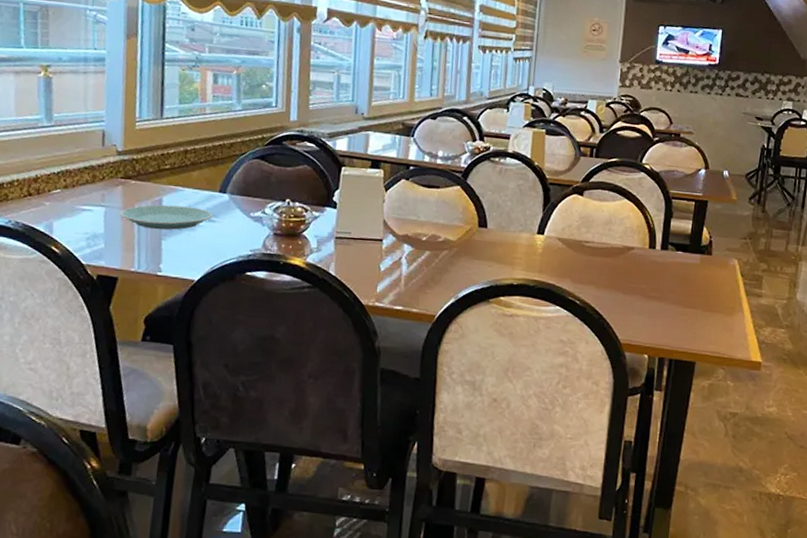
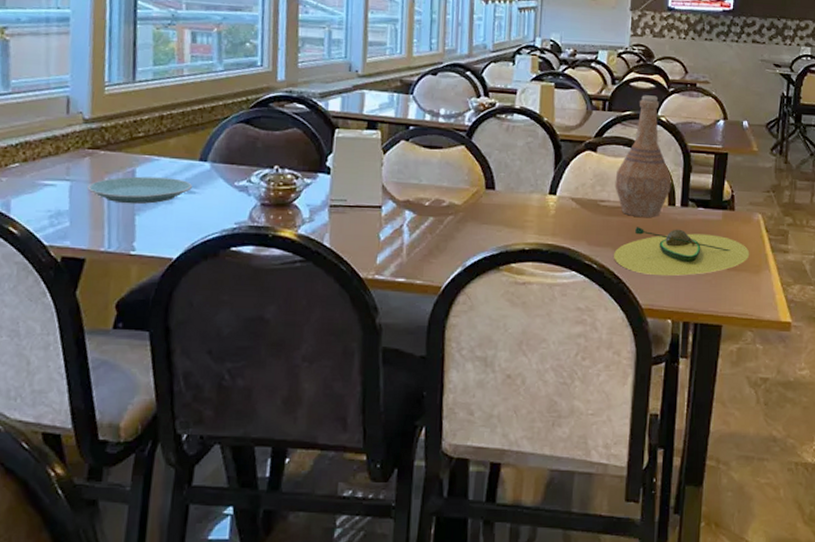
avocado: none [596,267,725,315] -> present [614,227,750,276]
vase: none [599,143,653,259] -> present [615,95,672,217]

